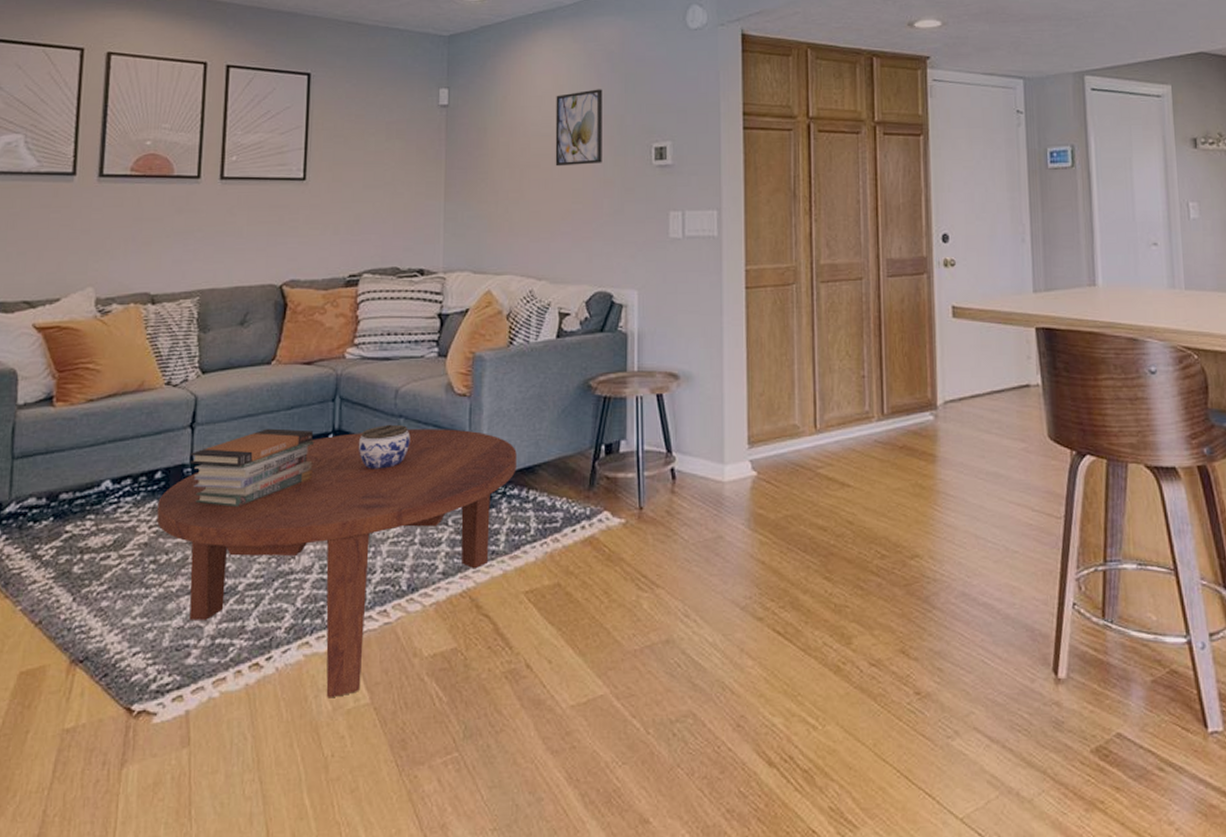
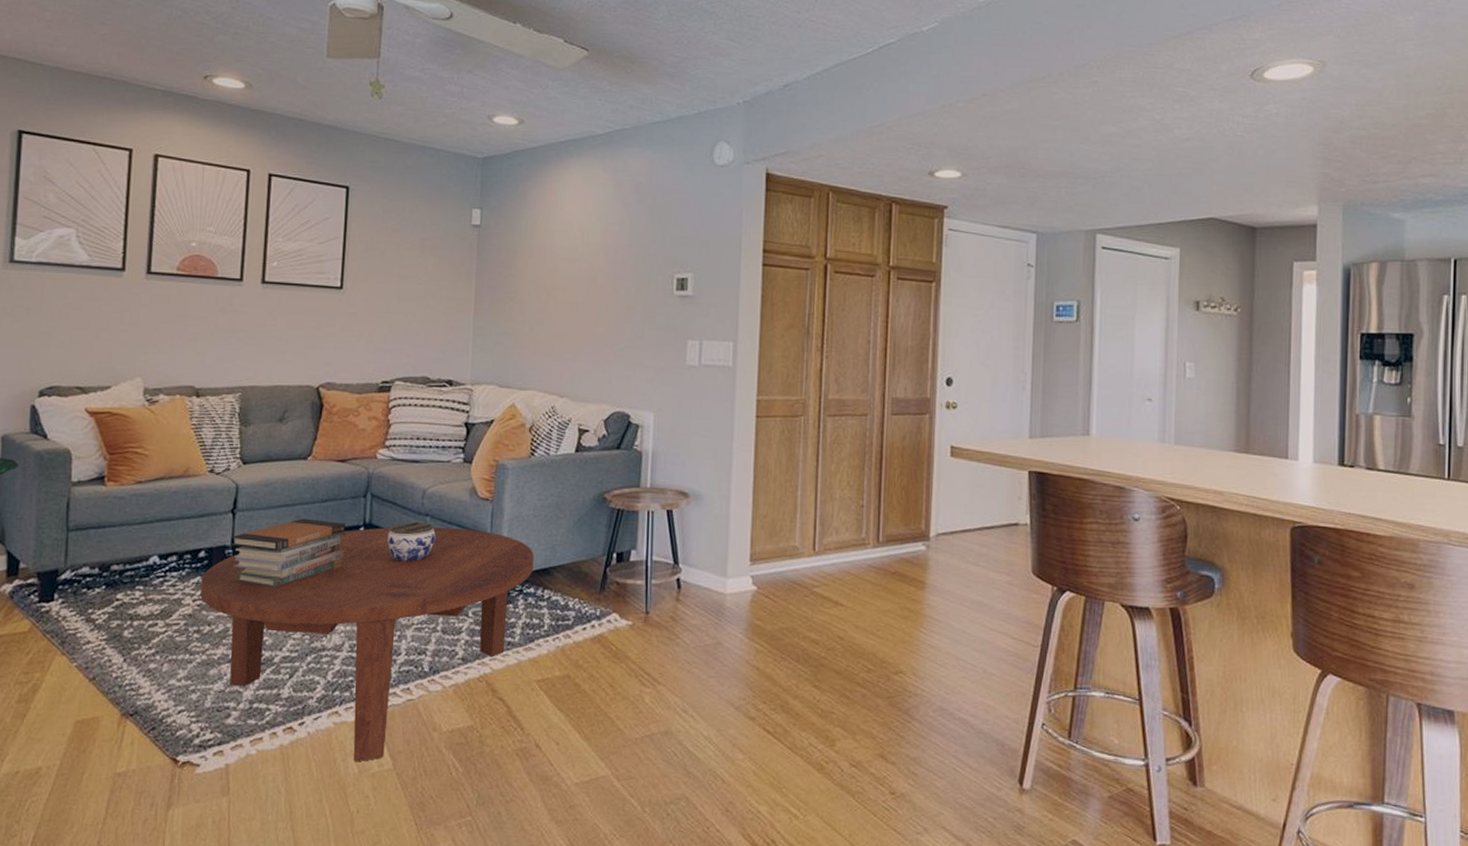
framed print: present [555,89,603,167] -> none [580,218,629,291]

